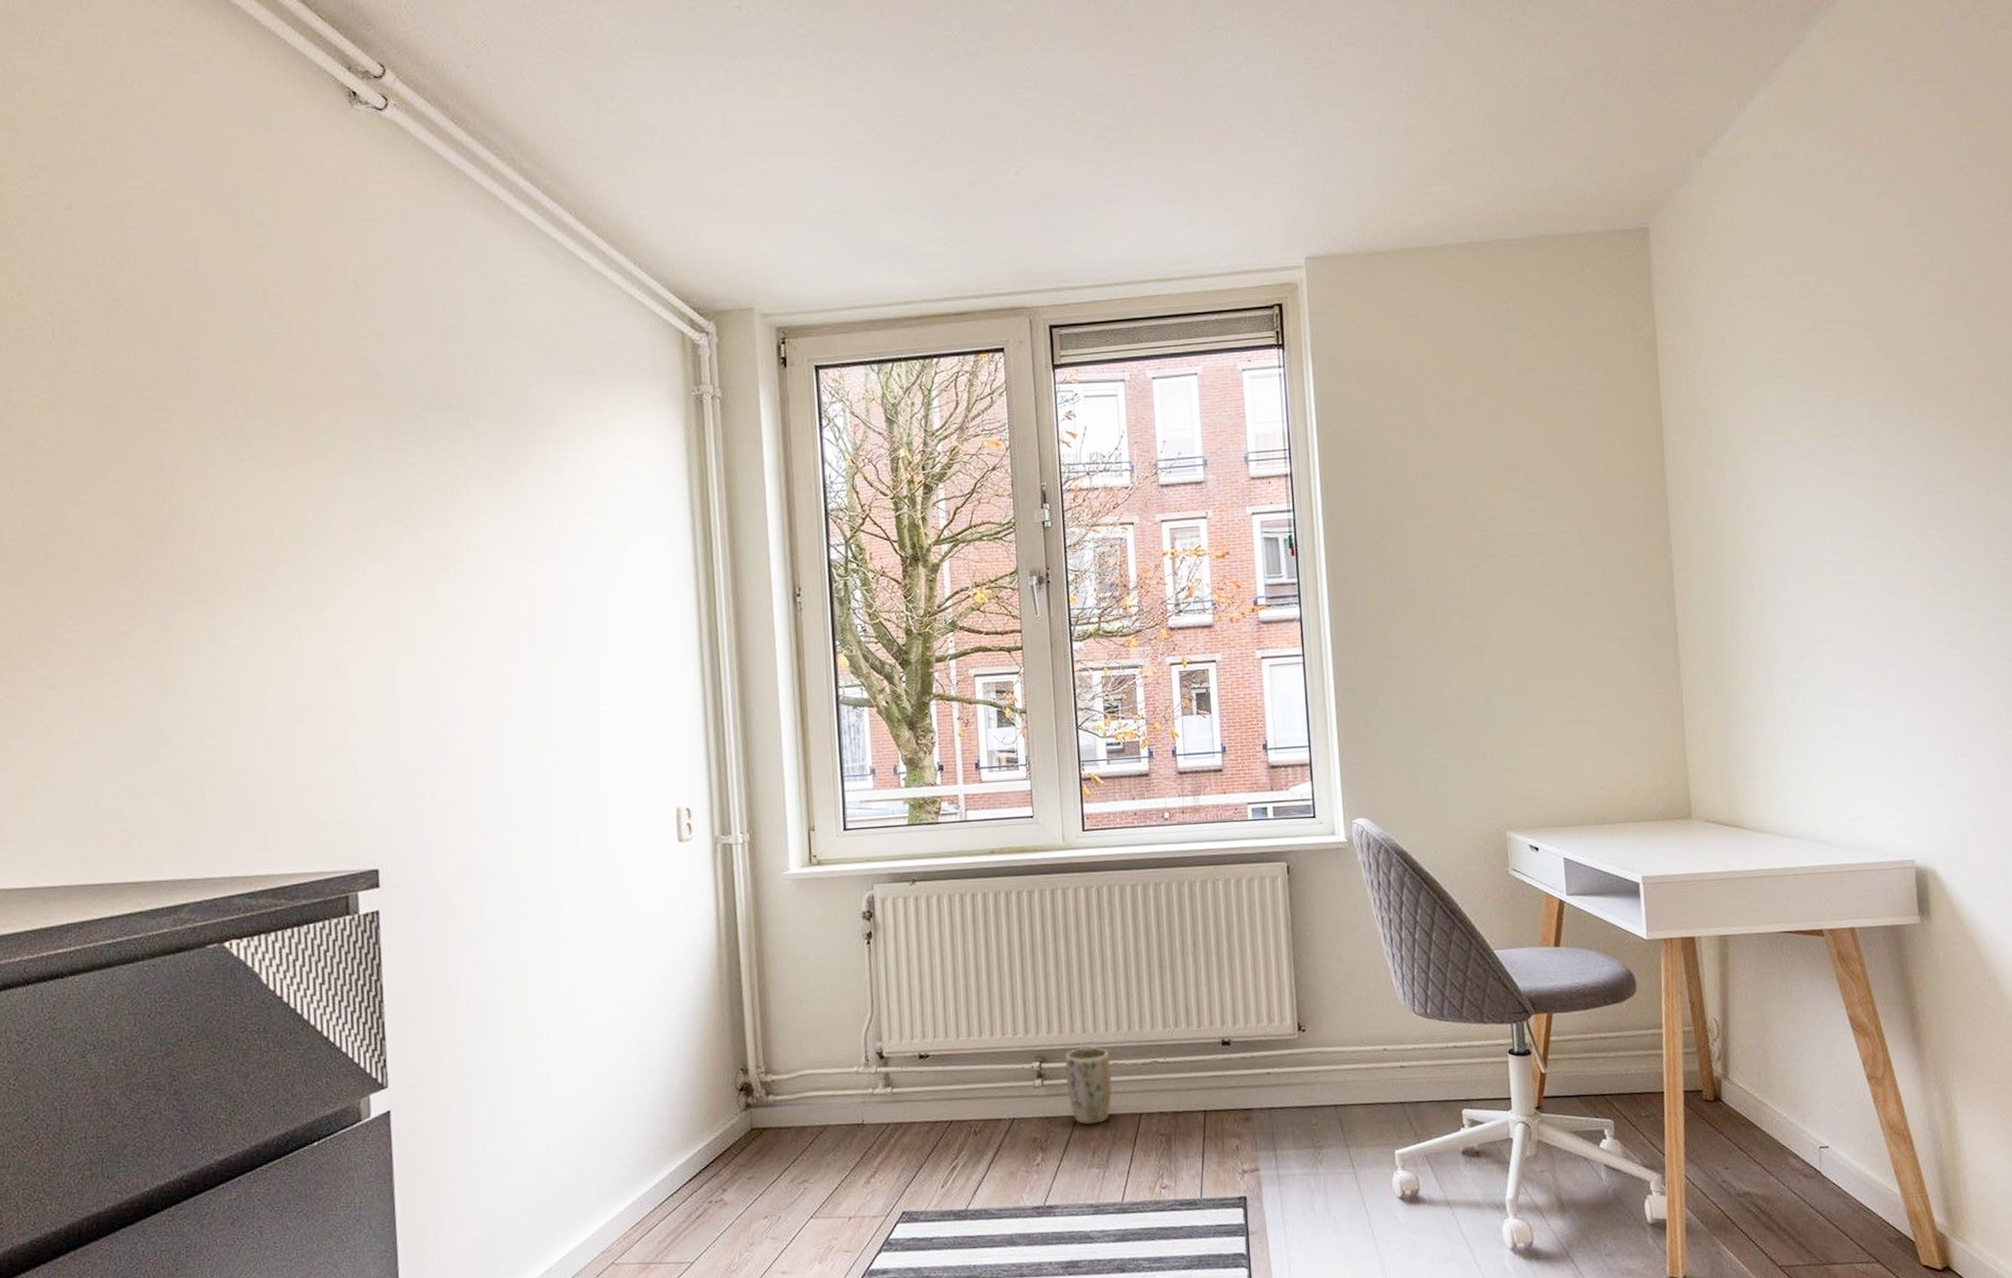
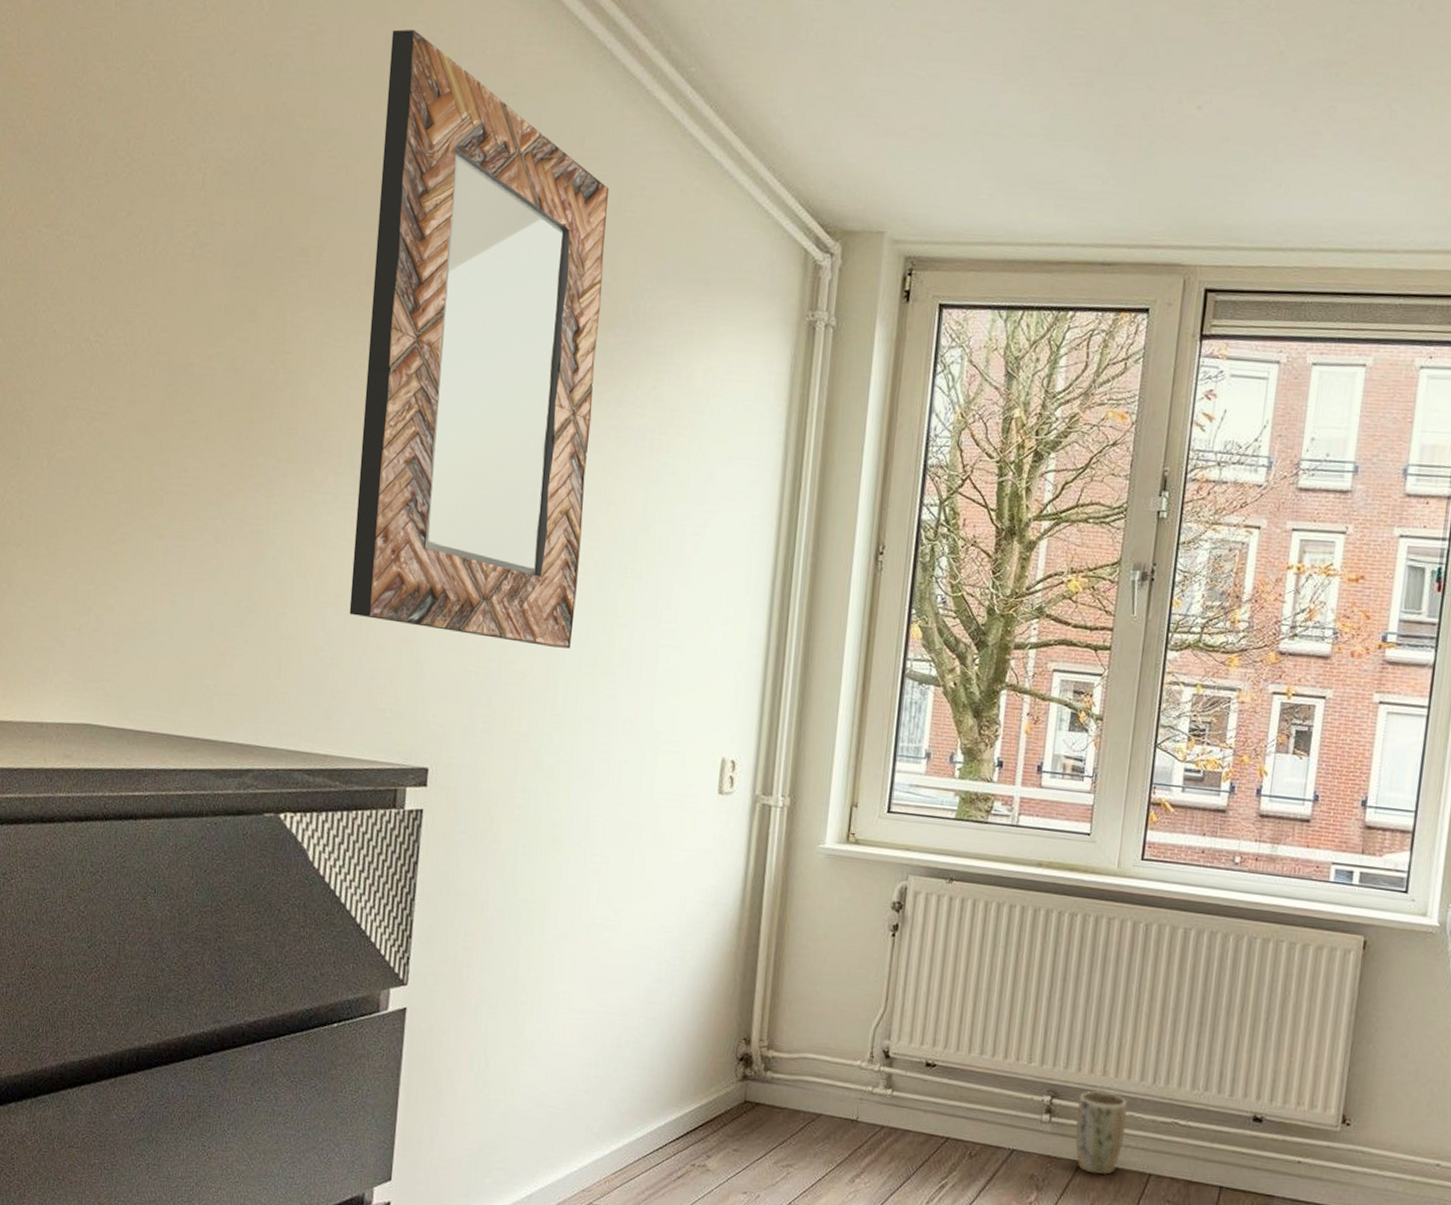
home mirror: none [237,169,509,733] -> present [349,29,609,649]

